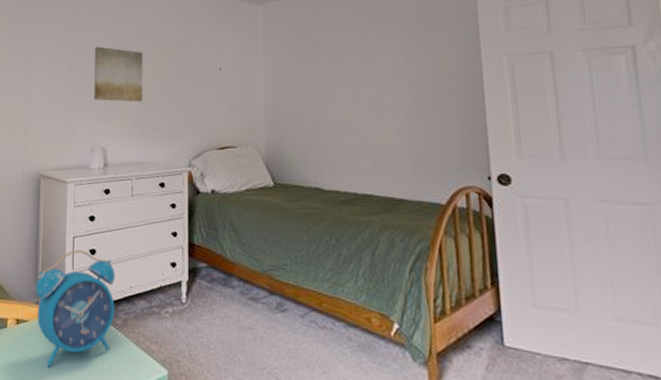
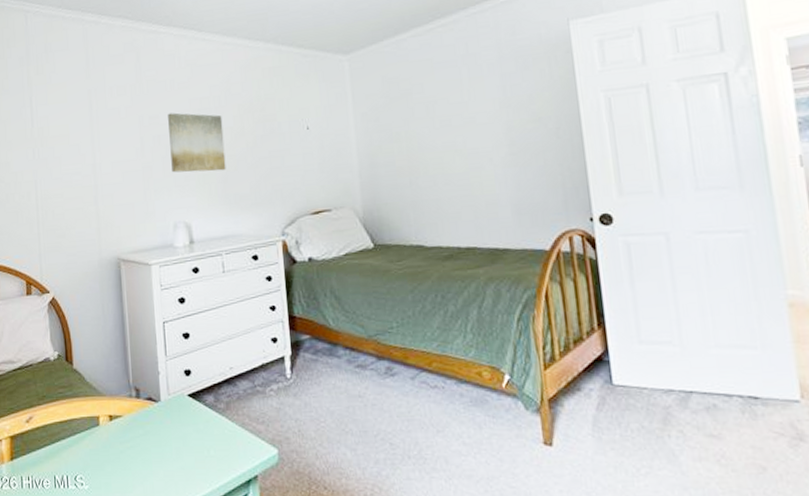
alarm clock: present [35,249,115,368] -> none [126,334,216,462]

